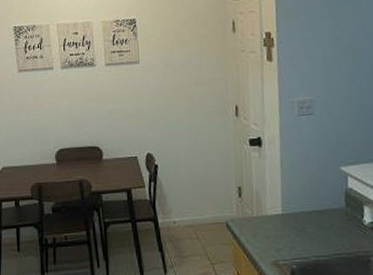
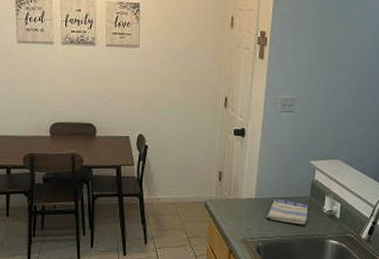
dish towel: none [297,212,346,241] -> present [266,198,309,225]

